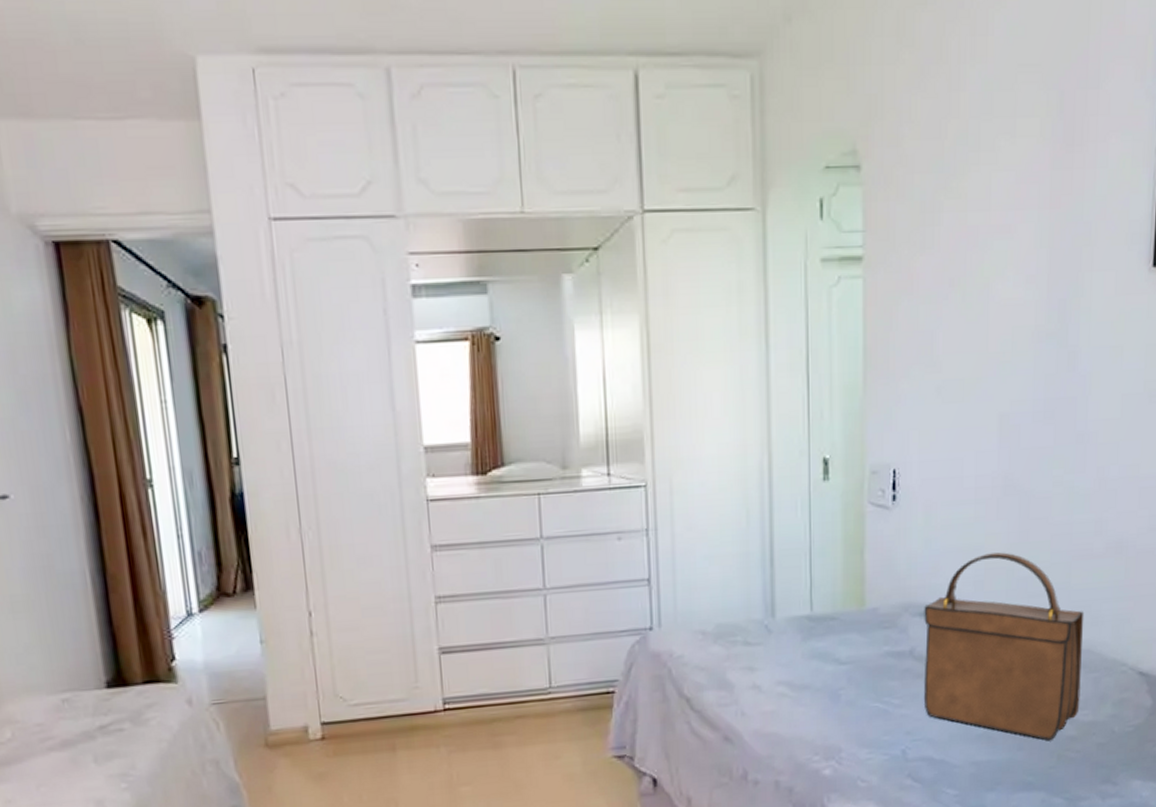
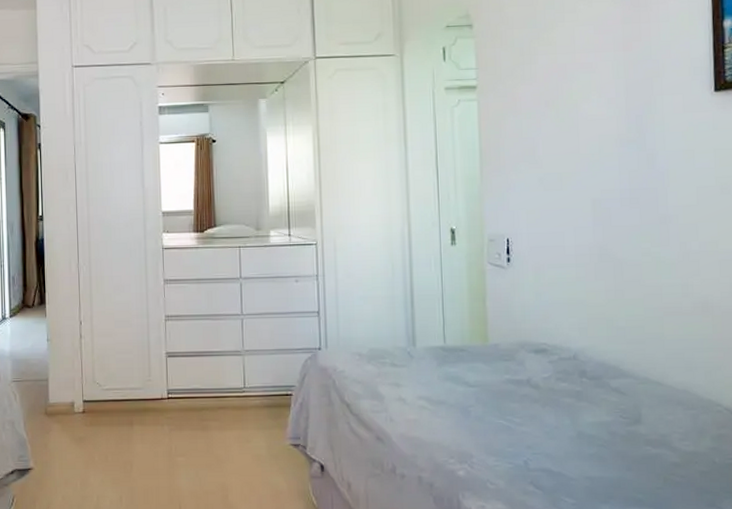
handbag: present [923,552,1085,740] -> none [537,306,681,464]

